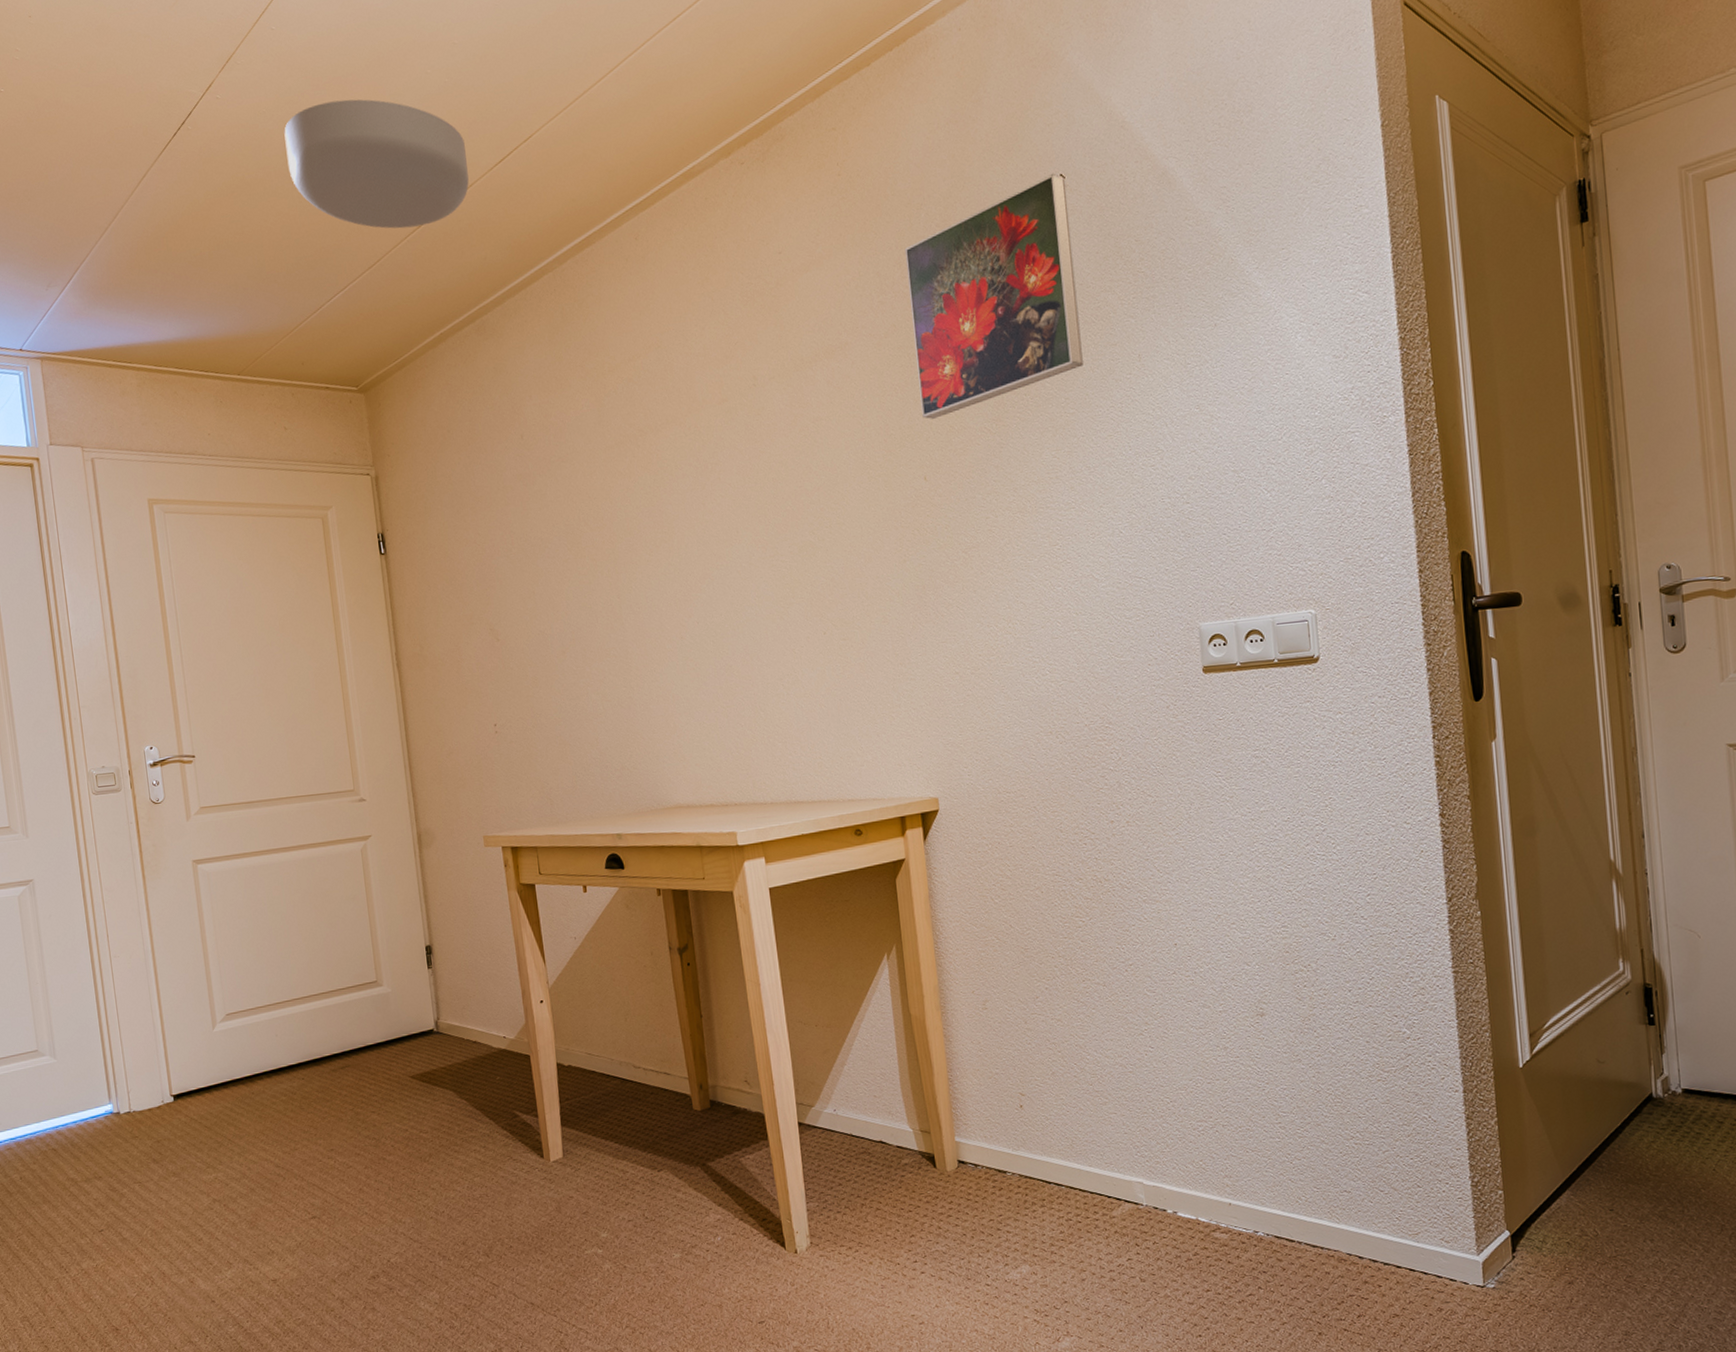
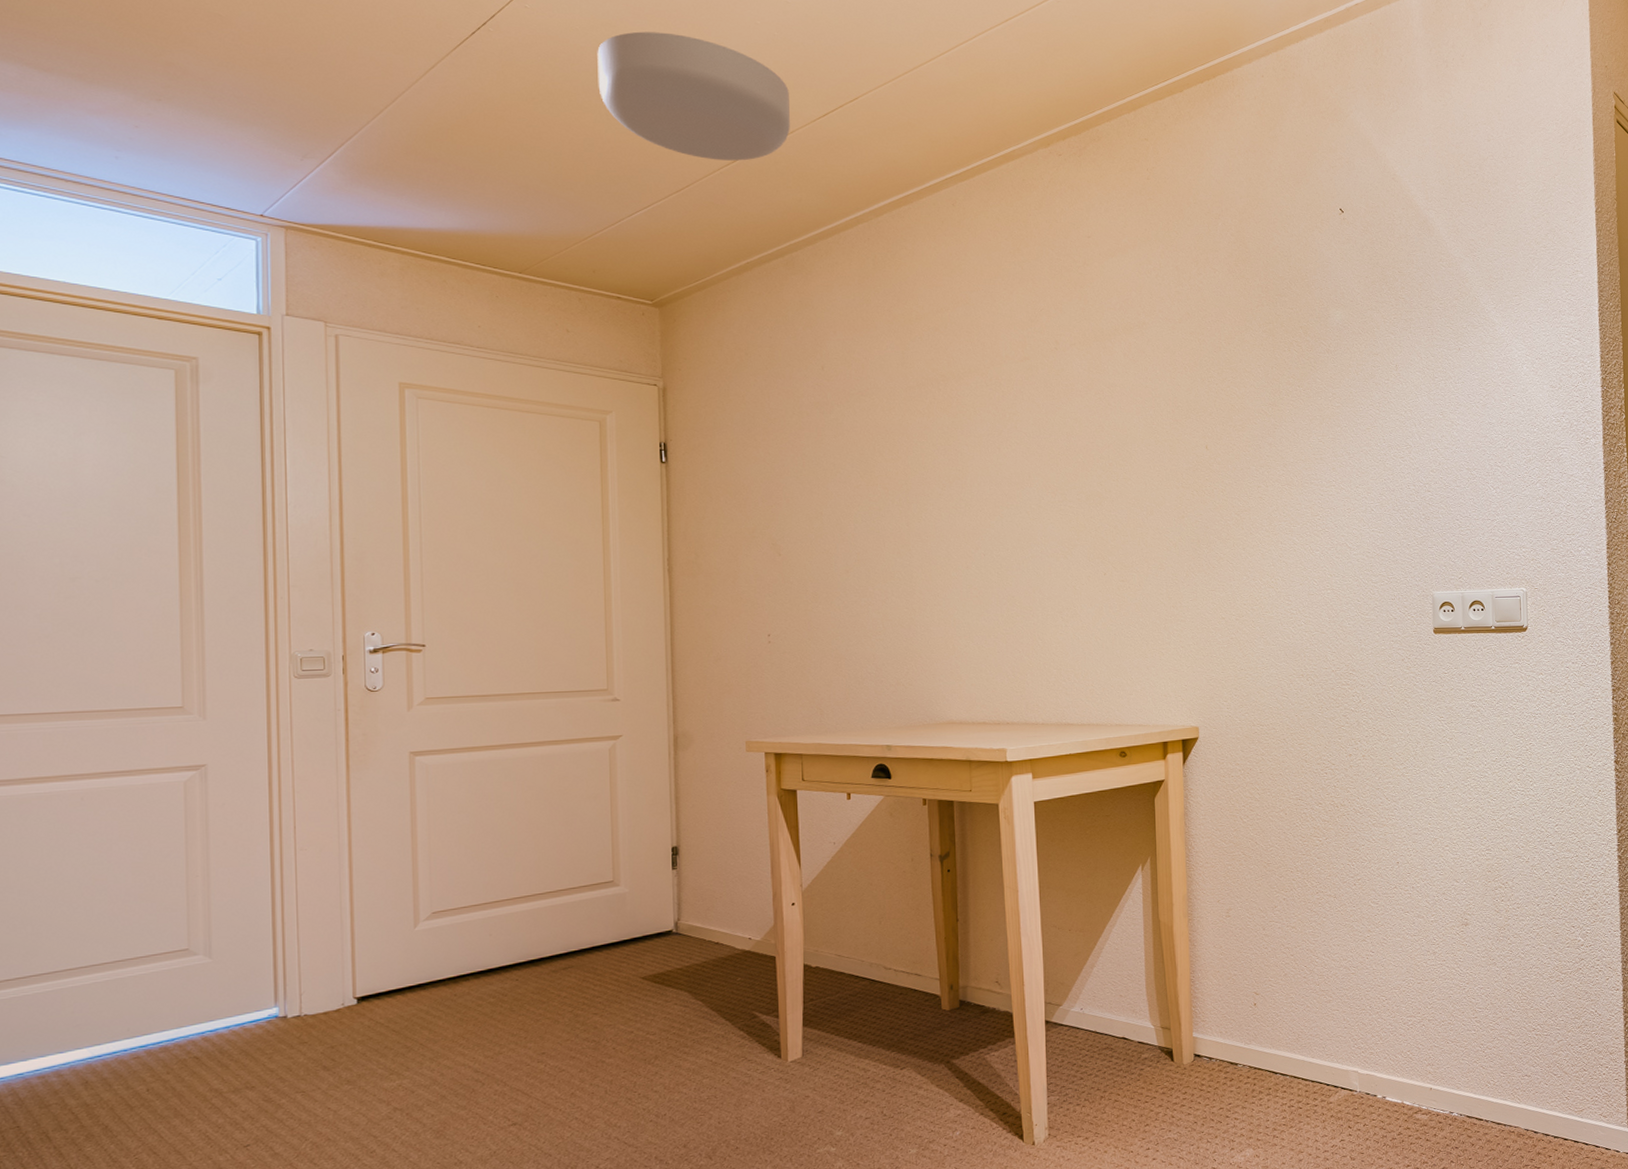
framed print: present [904,173,1083,419] -> none [1202,207,1349,397]

